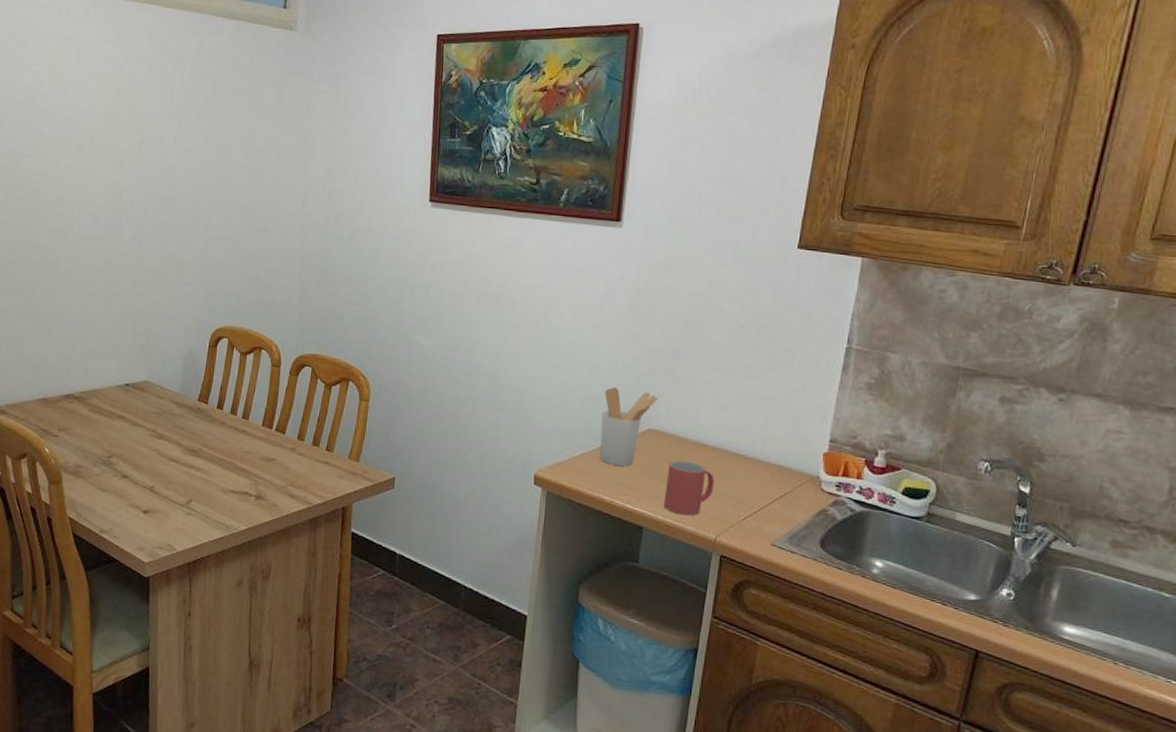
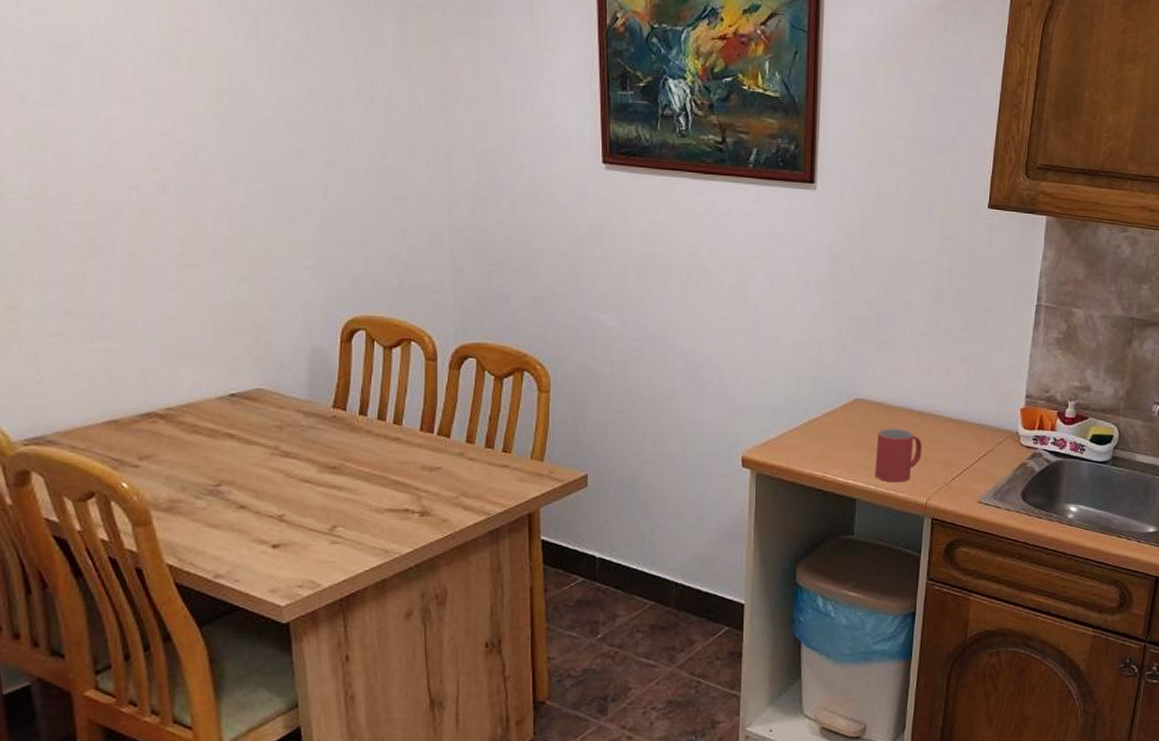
utensil holder: present [599,386,658,466] -> none [808,357,863,439]

